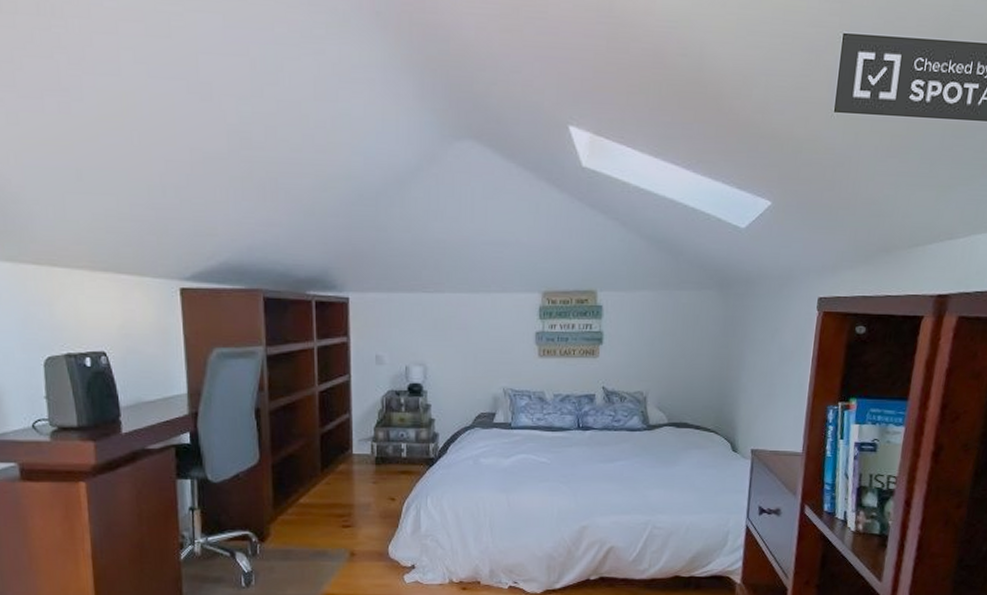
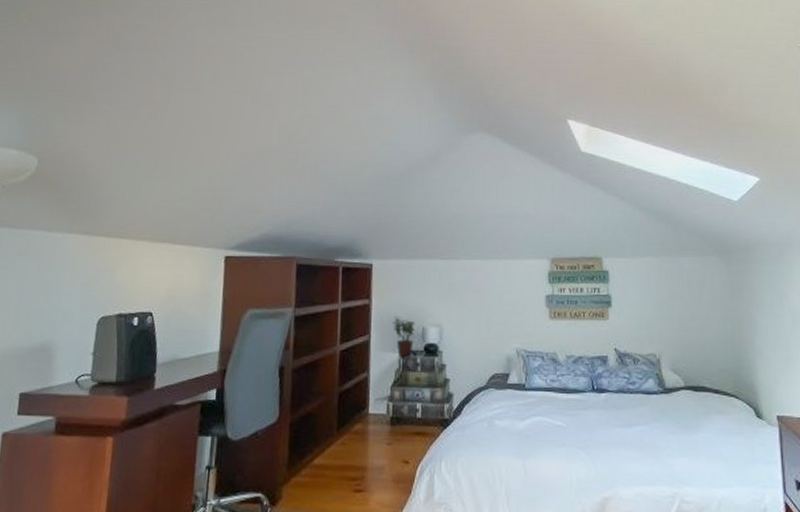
potted plant: none [372,357,398,399] -> present [392,318,416,358]

